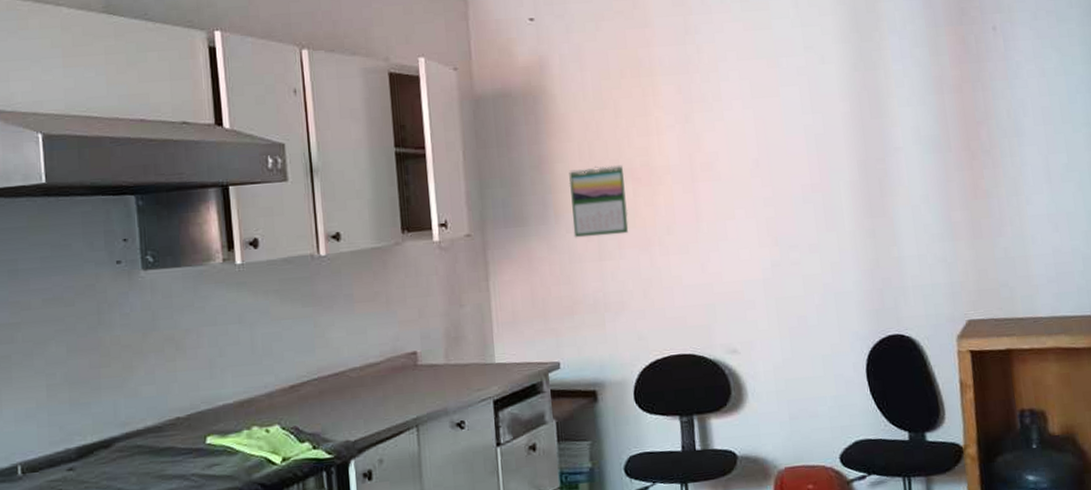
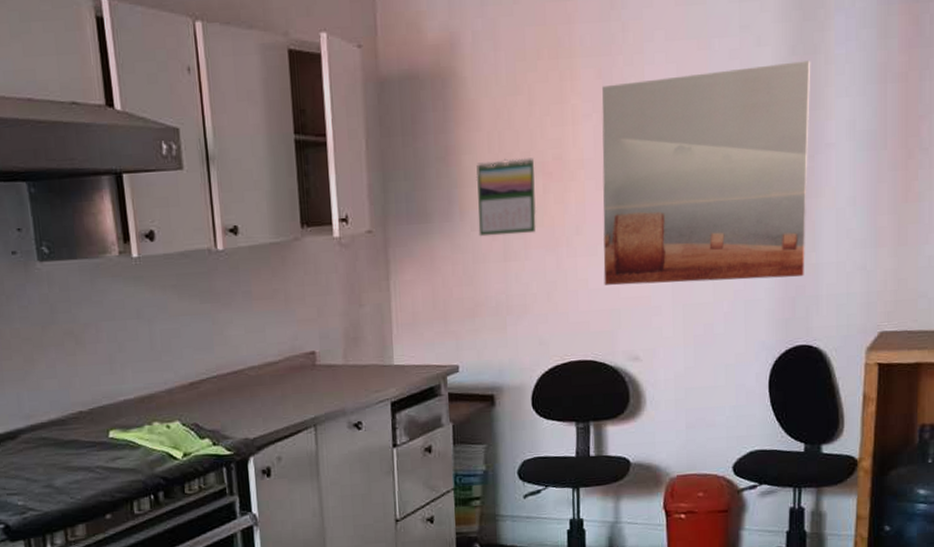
wall art: none [683,76,889,282] -> present [602,61,811,286]

